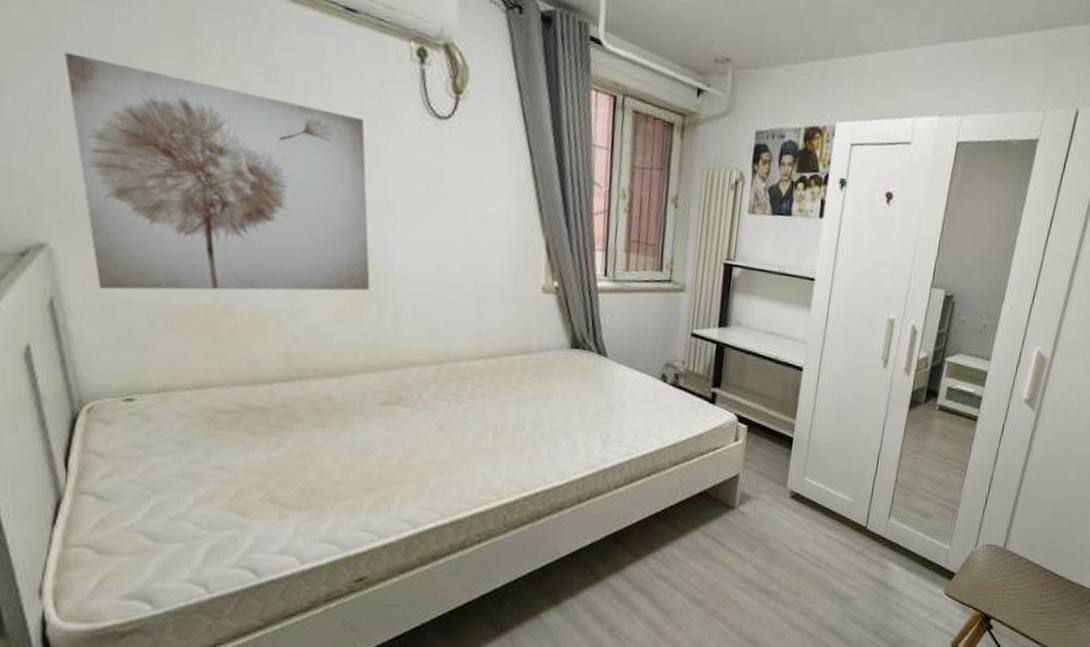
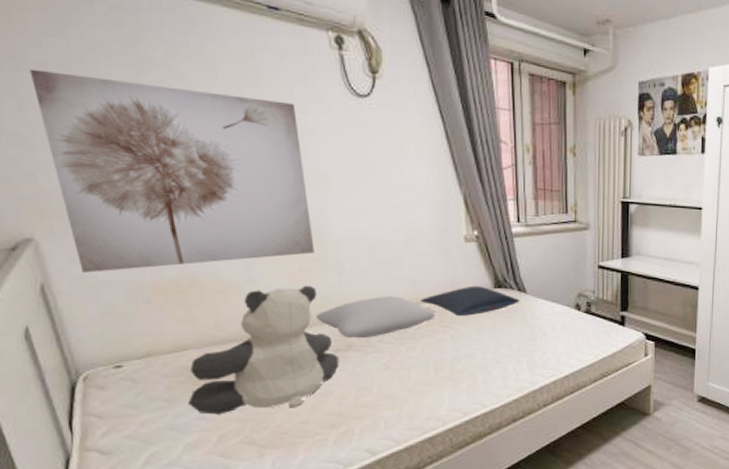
teddy bear: none [205,325,386,466] -> present [187,285,340,415]
cushion: none [364,346,502,393] -> present [316,296,436,339]
pillow: none [485,343,599,378] -> present [420,285,520,316]

